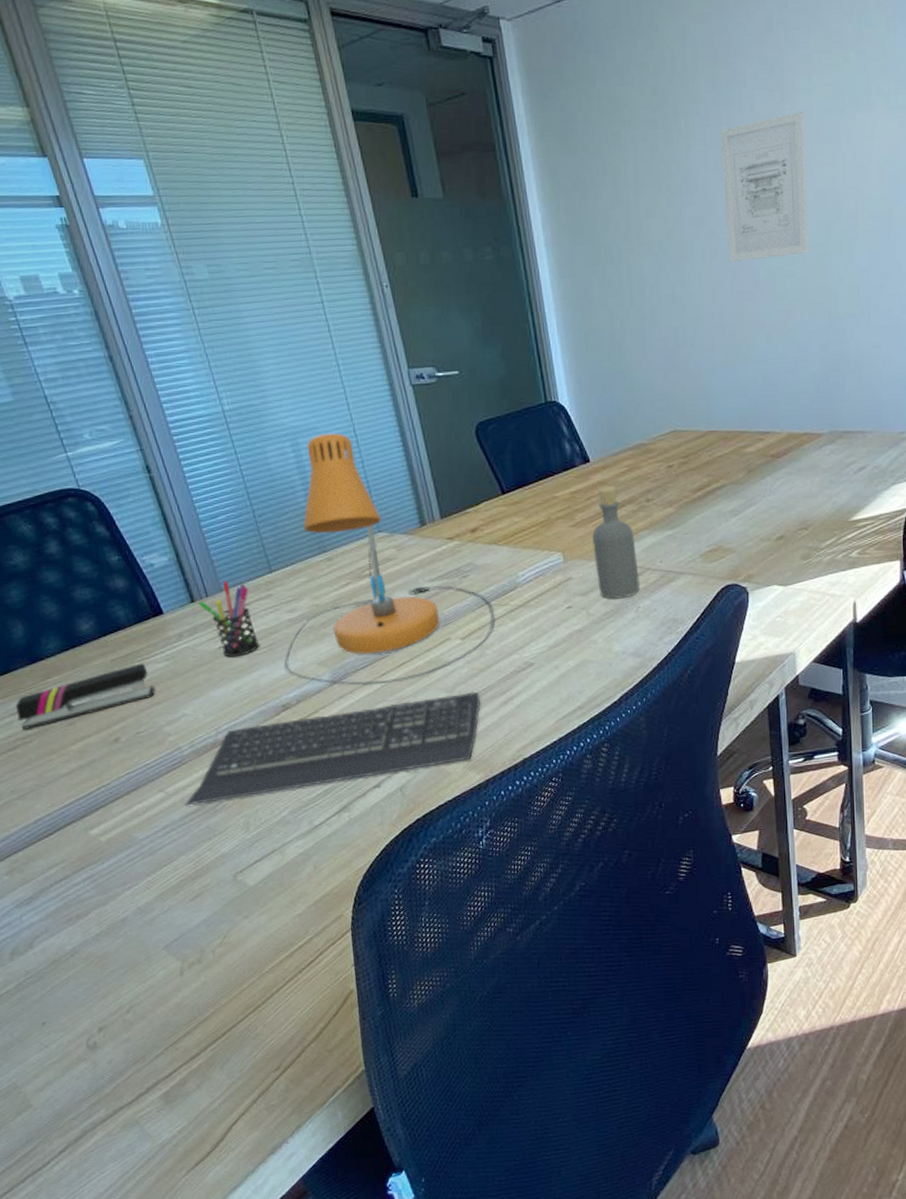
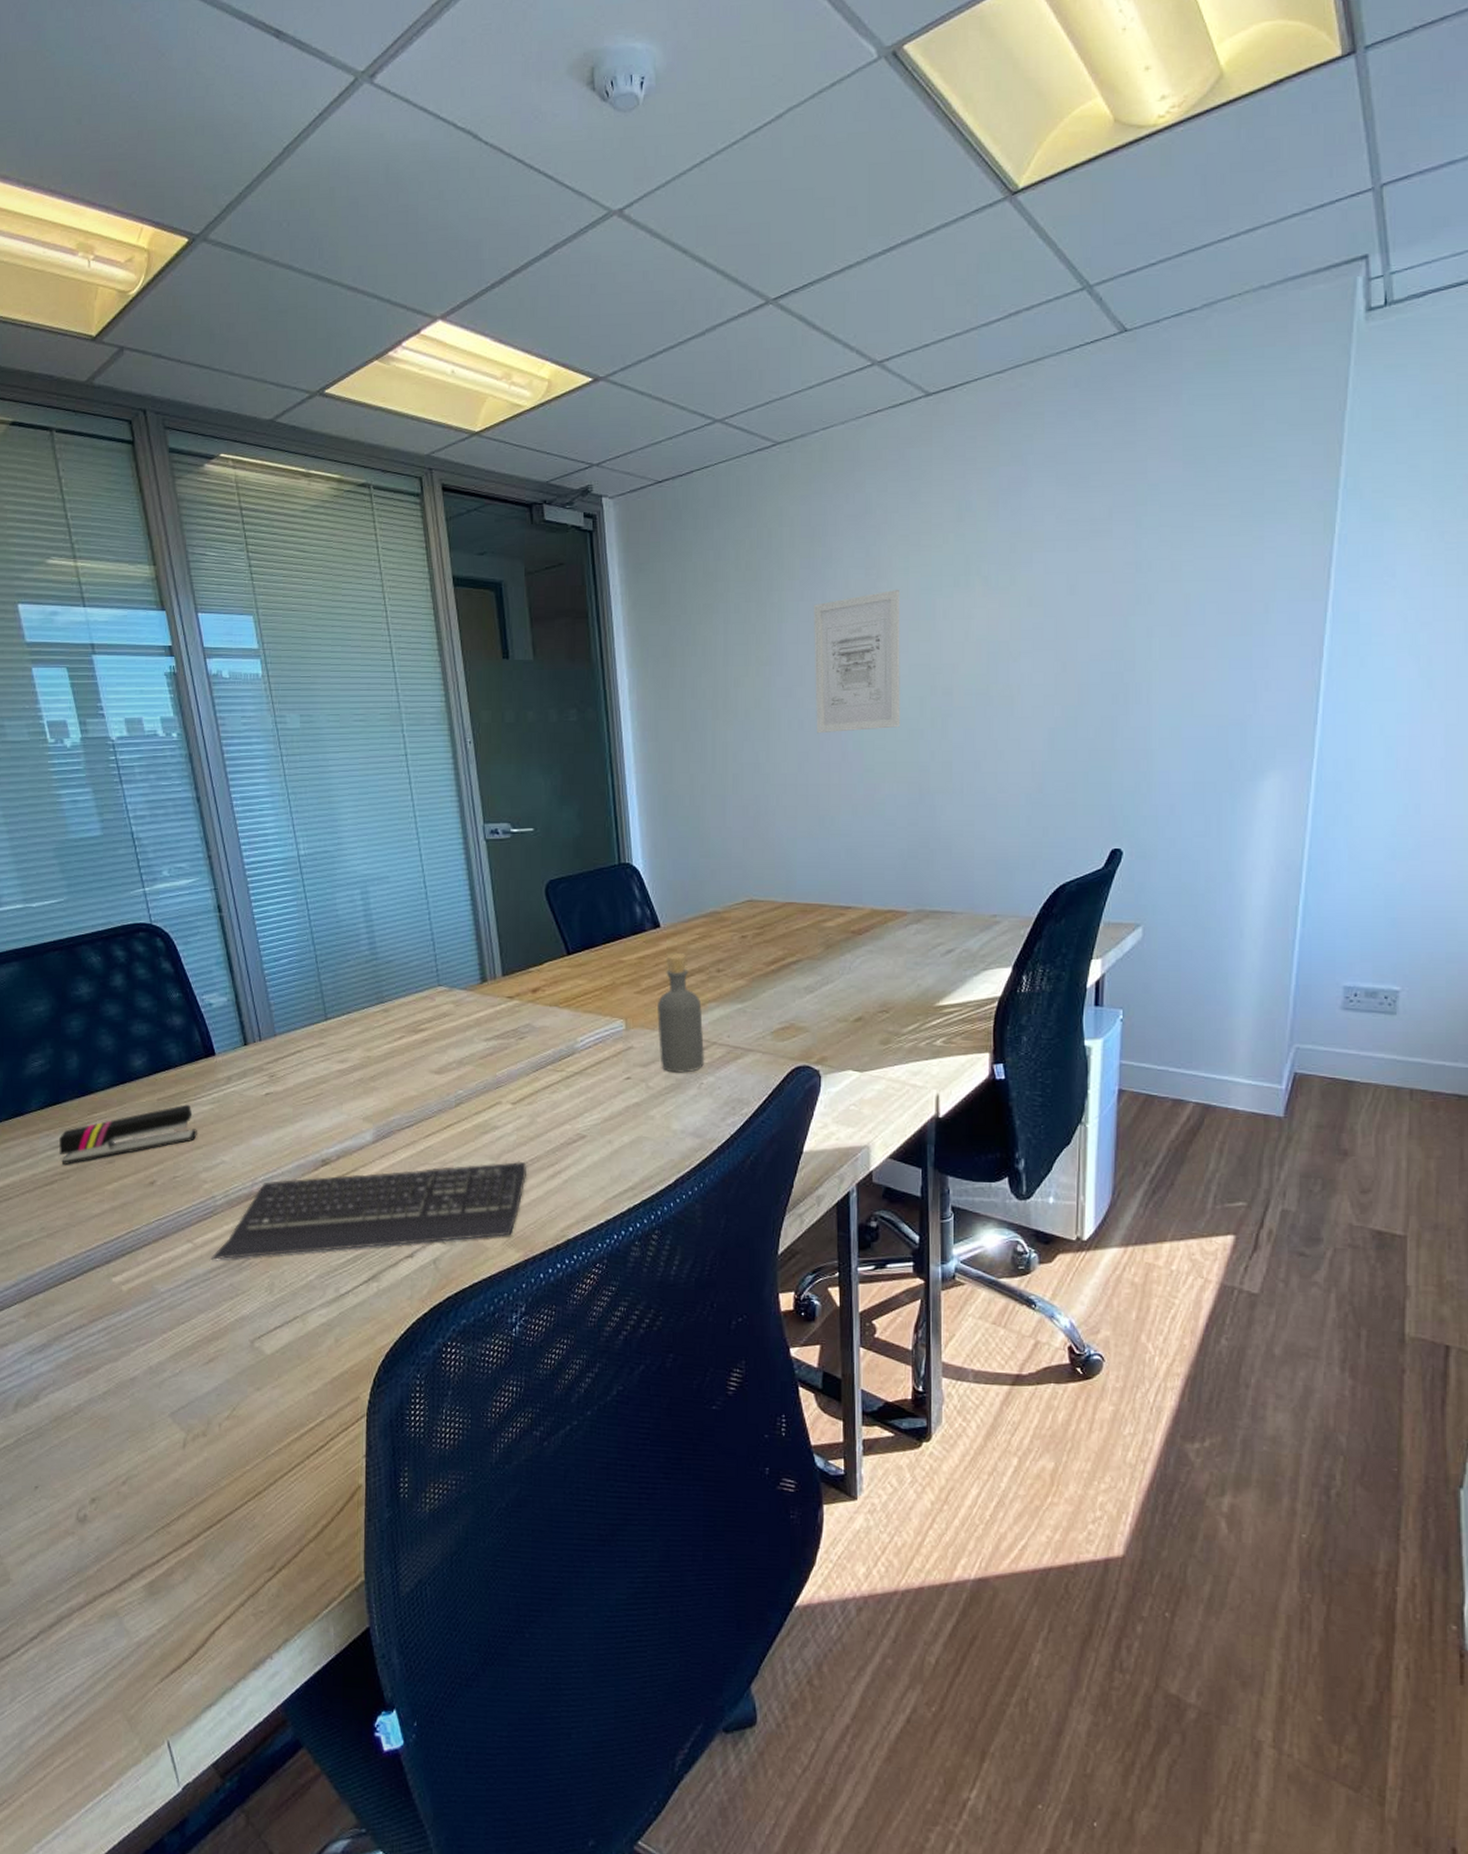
pen holder: present [198,580,260,658] -> none [250,1025,307,1105]
desk lamp: present [284,433,495,686] -> none [329,883,548,1146]

